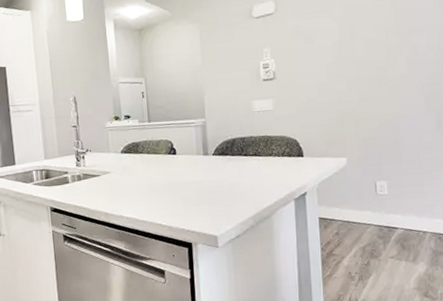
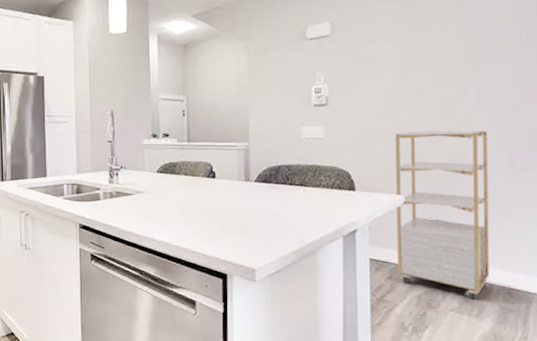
shelving unit: none [337,94,422,247] -> present [395,130,489,300]

